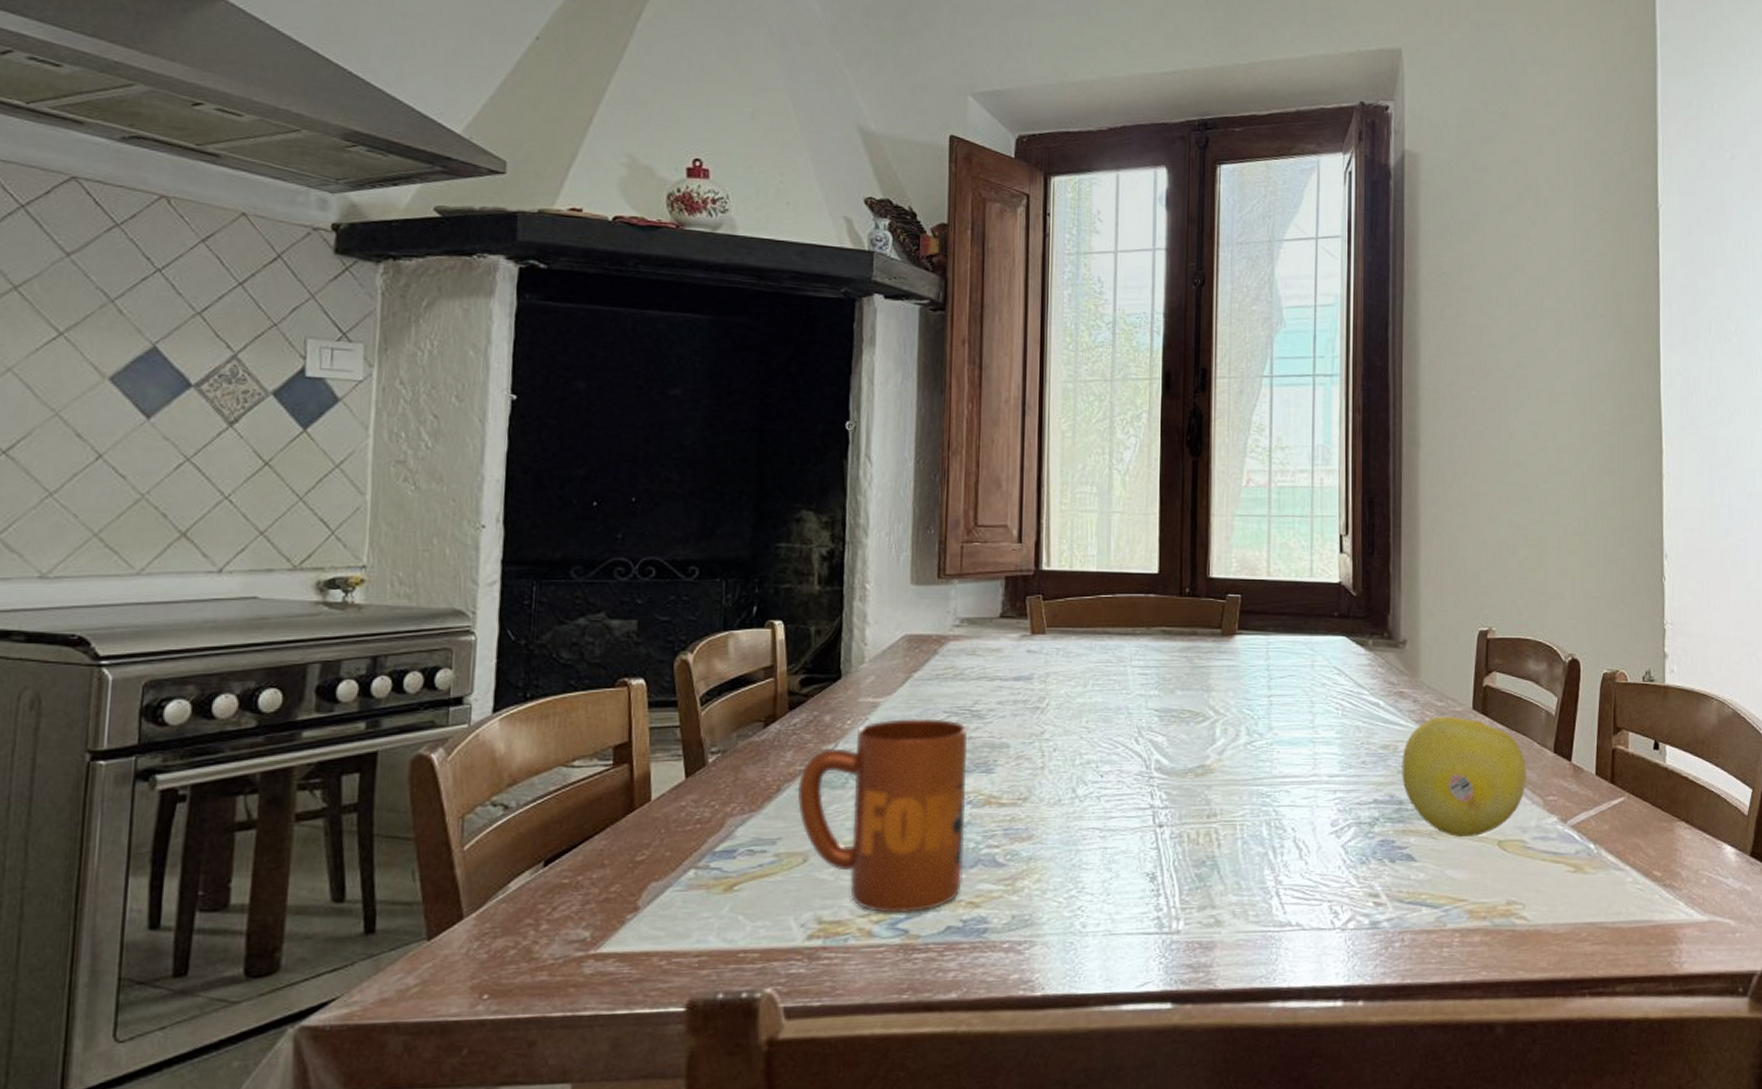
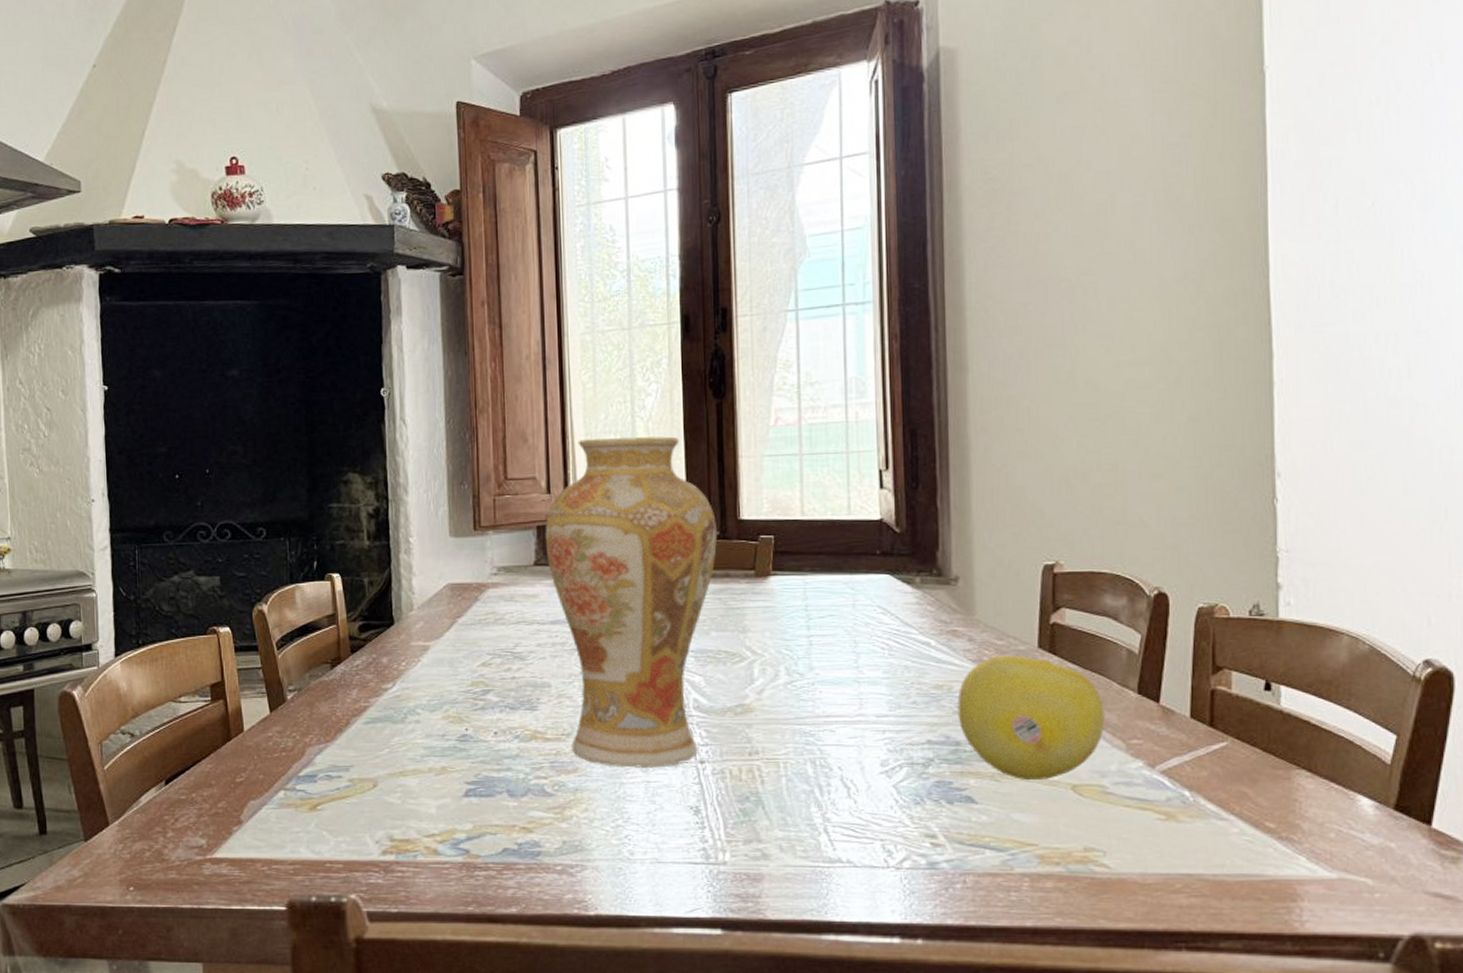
mug: present [797,718,967,913] -> none [363,660,515,834]
vase: none [1013,489,1186,834] -> present [545,436,717,768]

